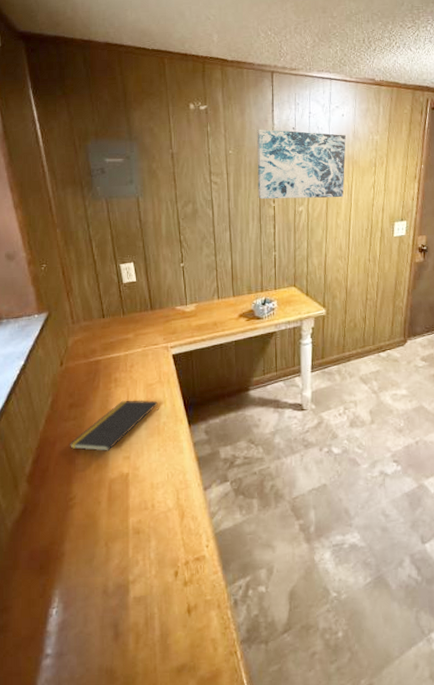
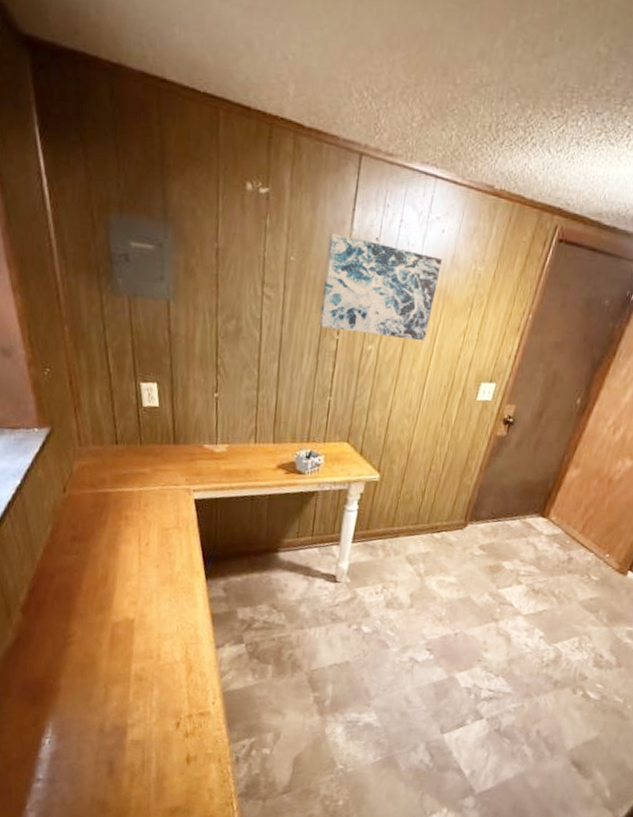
notepad: present [69,400,159,451] -> none [69,541,174,593]

